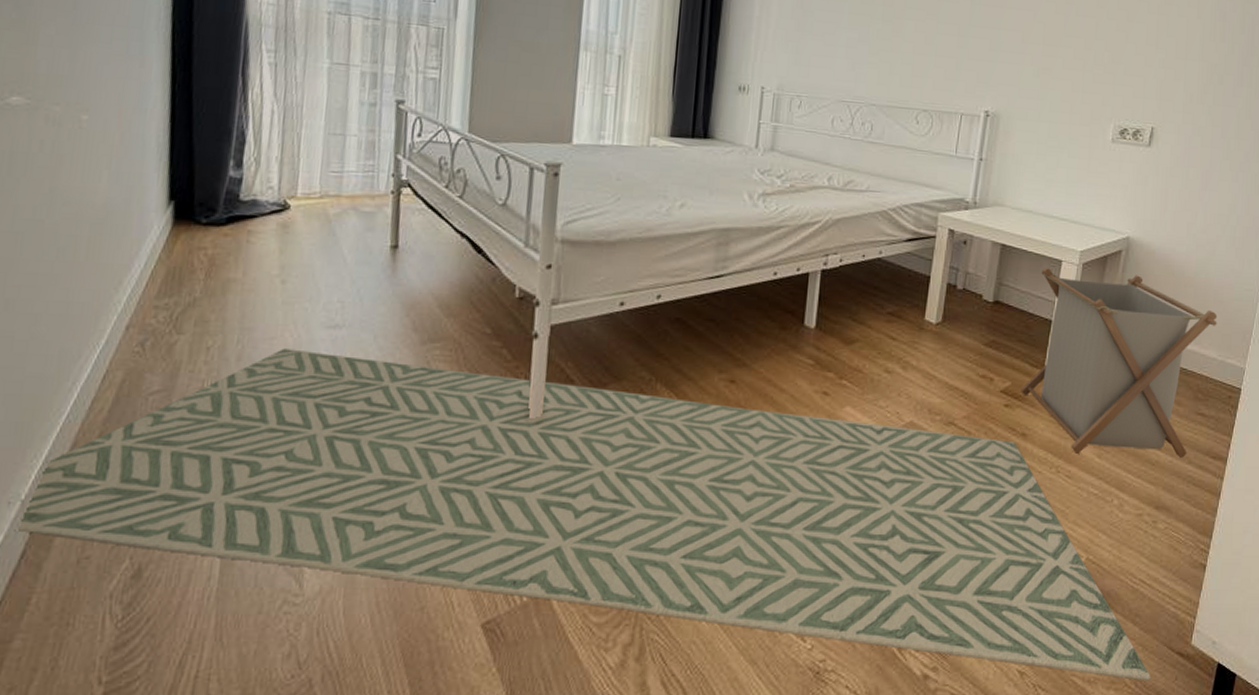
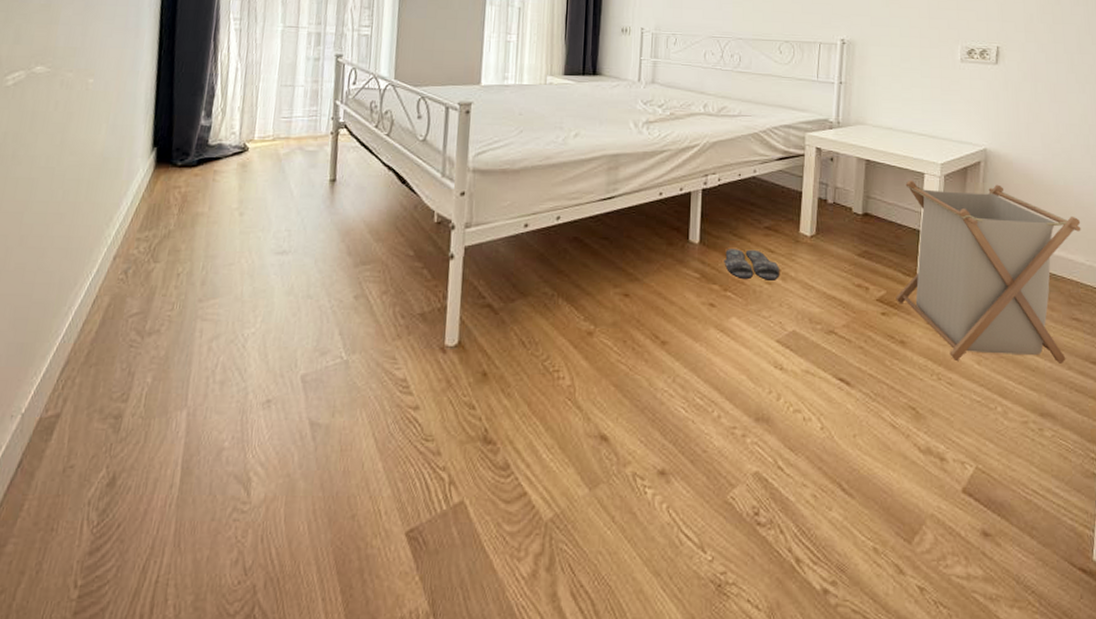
rug: present [14,348,1152,681] -> none [14,273,1056,600]
slippers: none [841,335,900,369] -> present [724,249,779,280]

